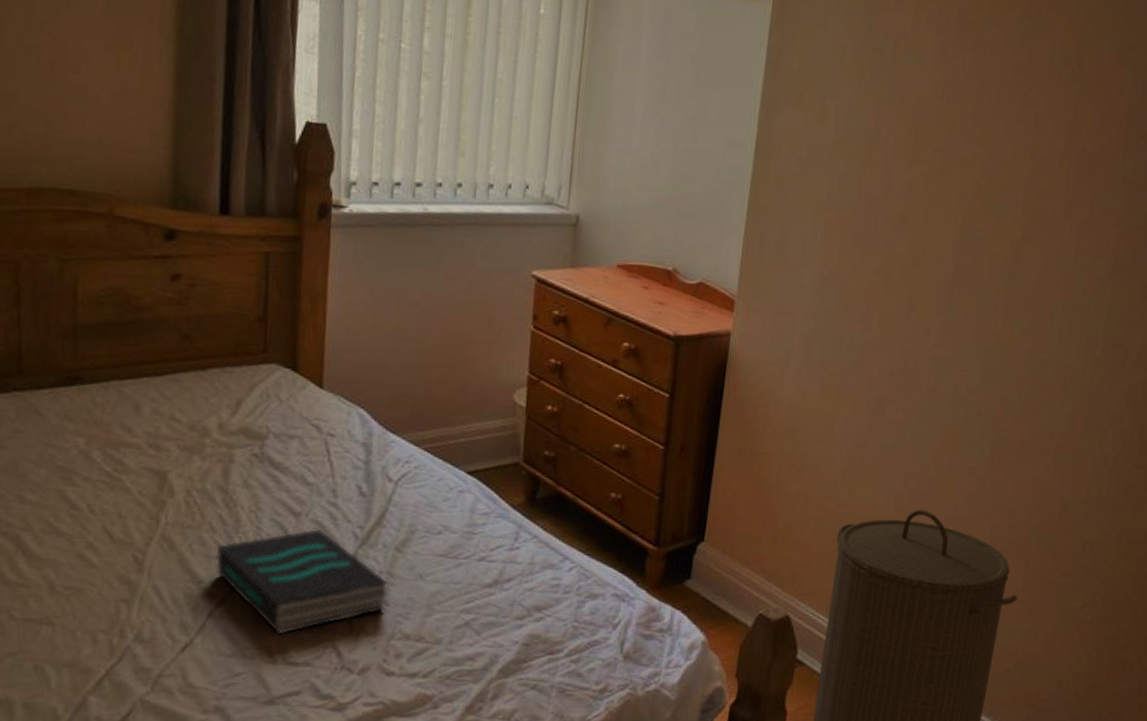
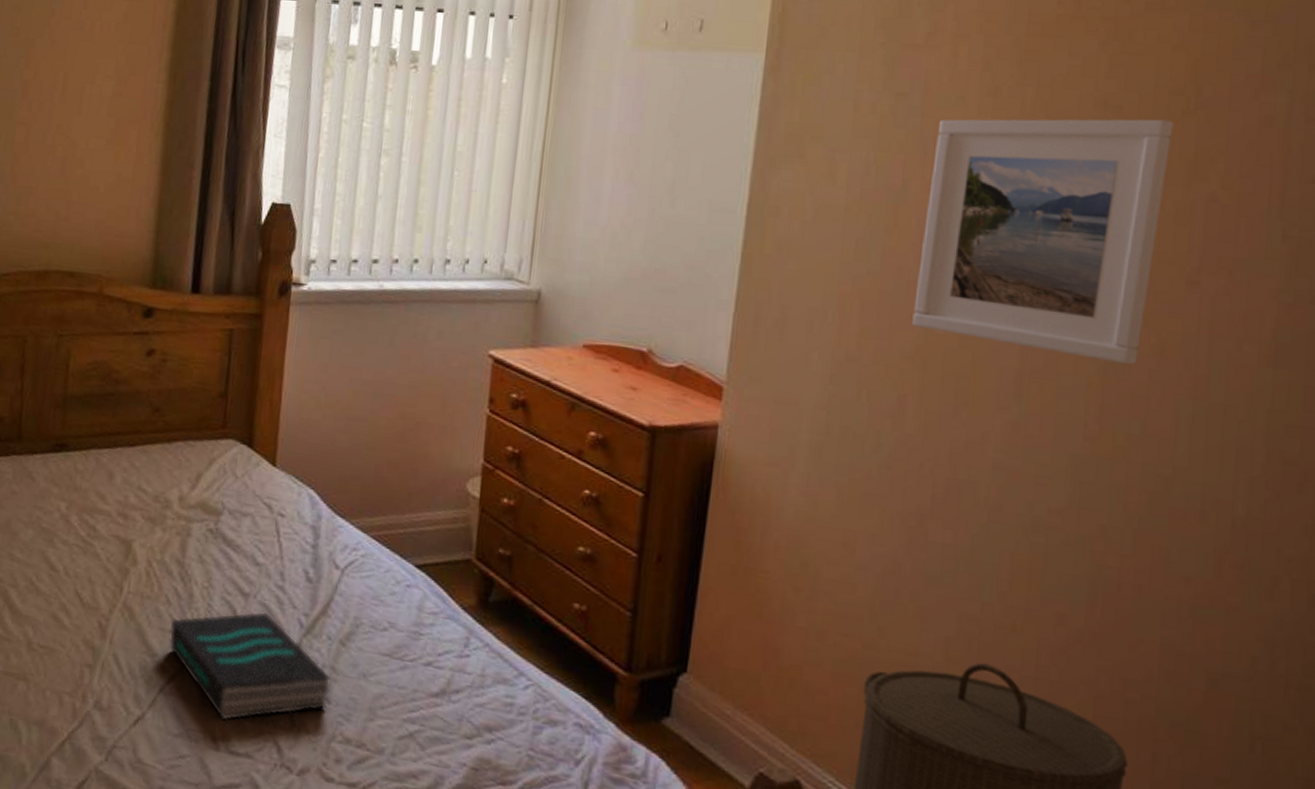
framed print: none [879,74,1062,277] -> present [912,119,1174,365]

